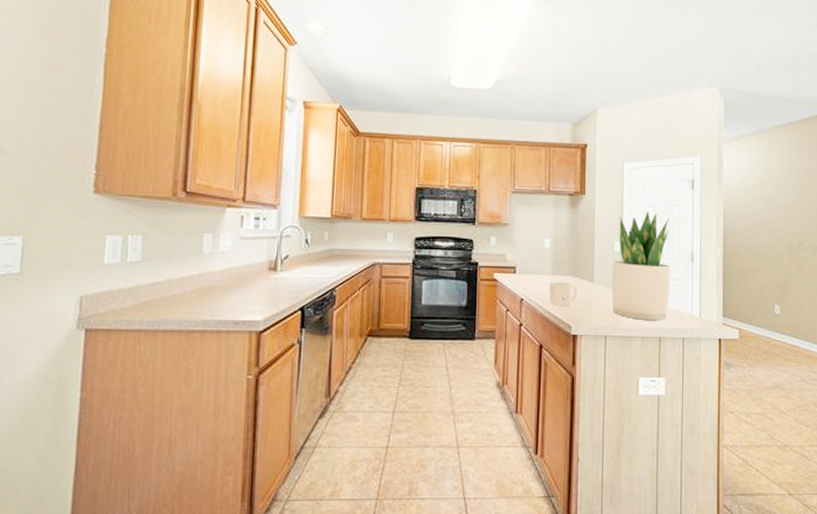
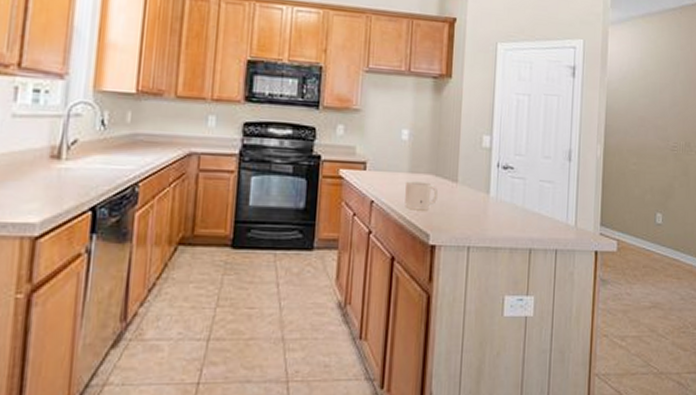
planter: present [611,211,671,320] -> none [477,101,546,229]

